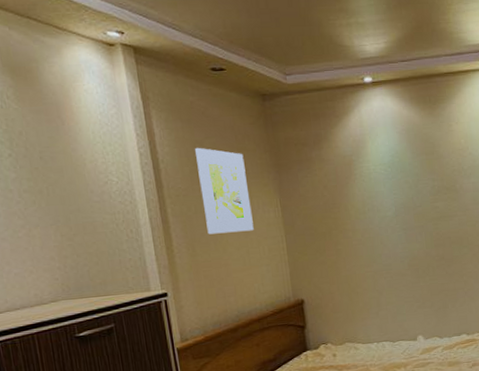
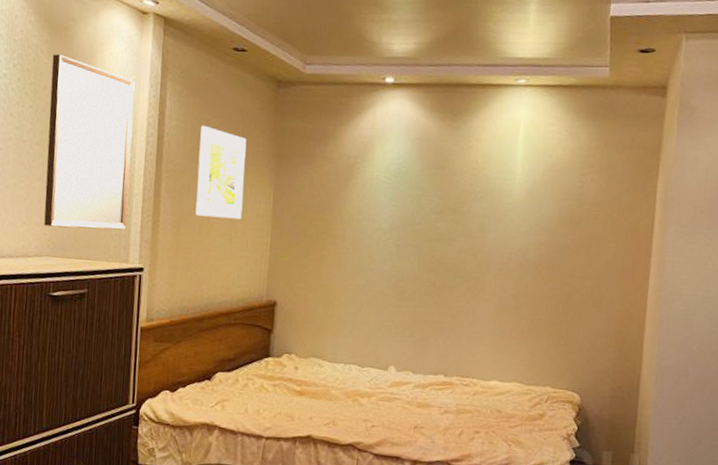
home mirror: none [21,98,141,271] -> present [44,54,135,230]

